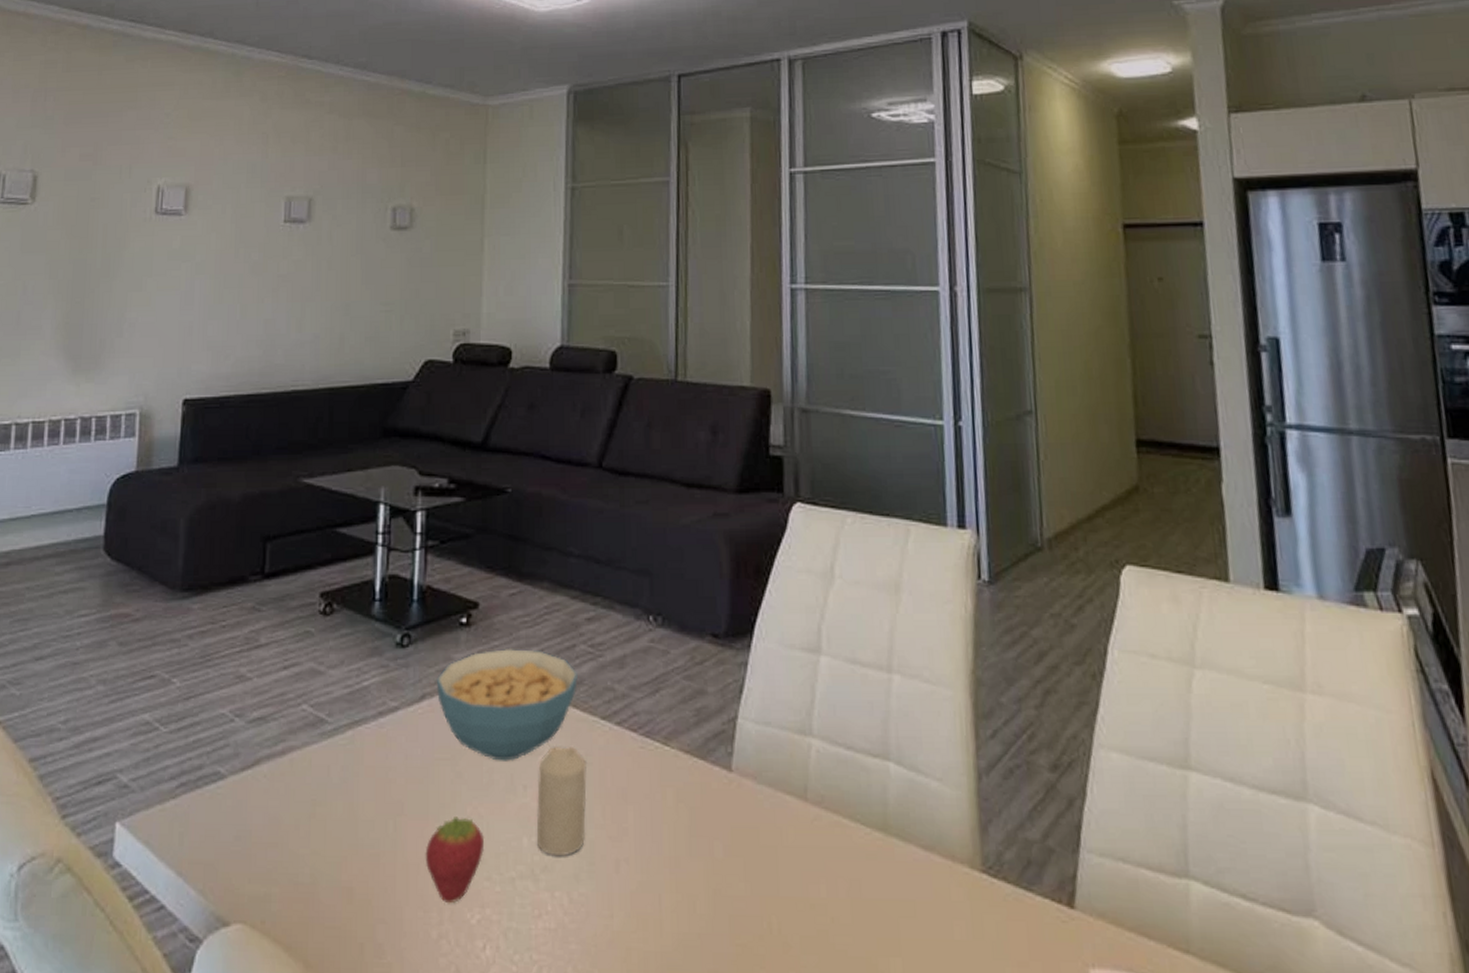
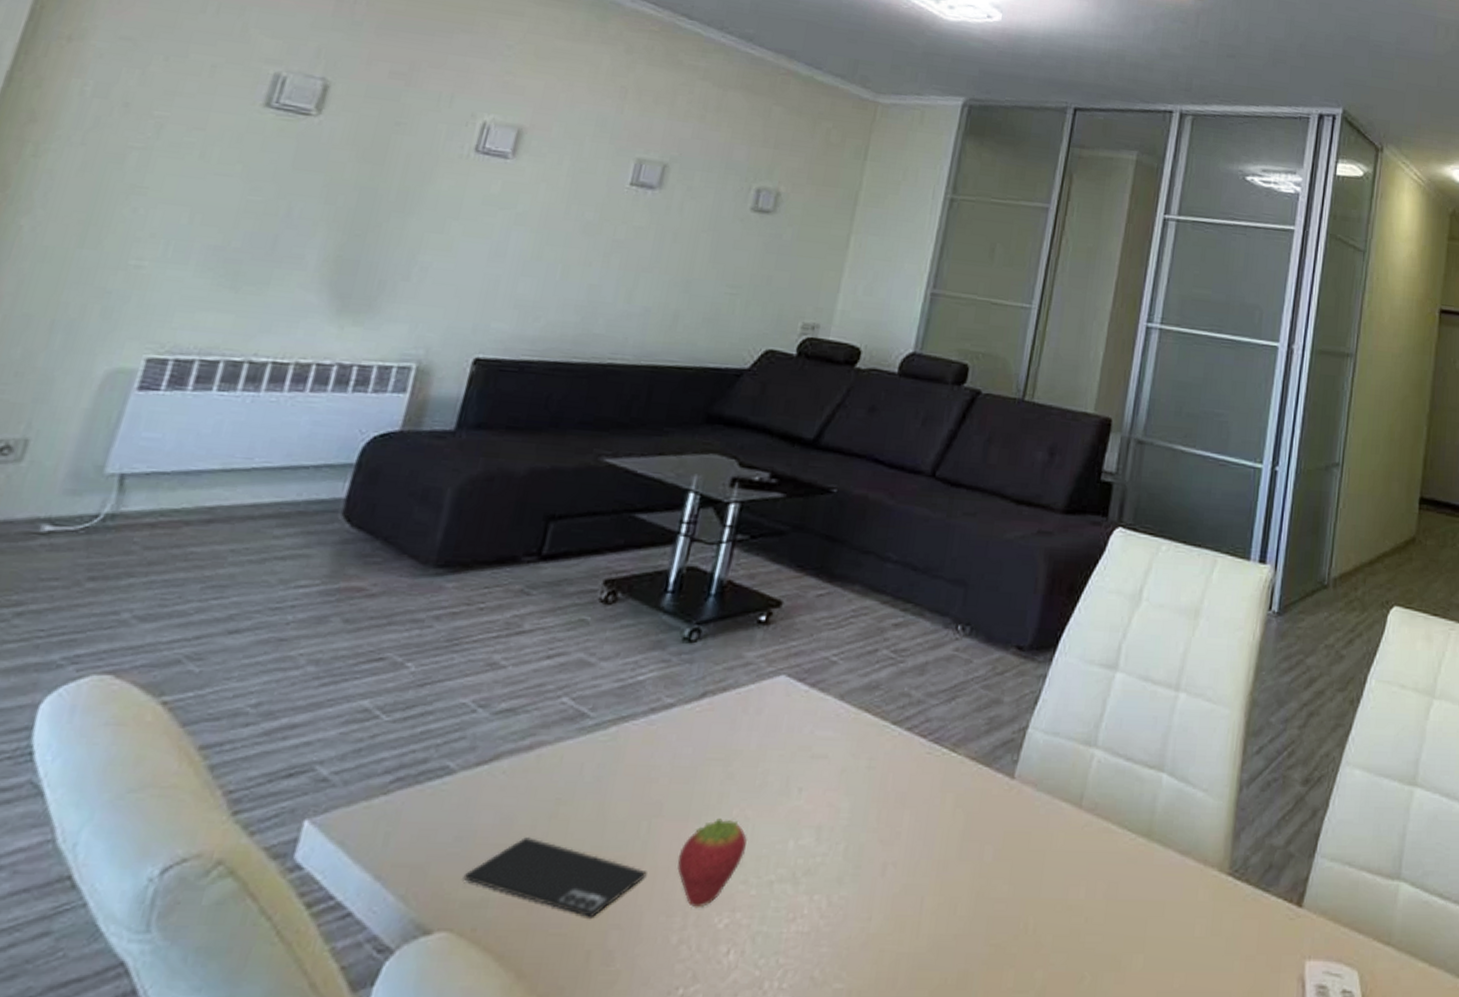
smartphone: none [247,836,400,911] -> present [463,837,647,917]
cereal bowl: present [436,648,578,761] -> none [720,649,875,763]
candle: present [536,747,588,856] -> none [803,750,871,859]

